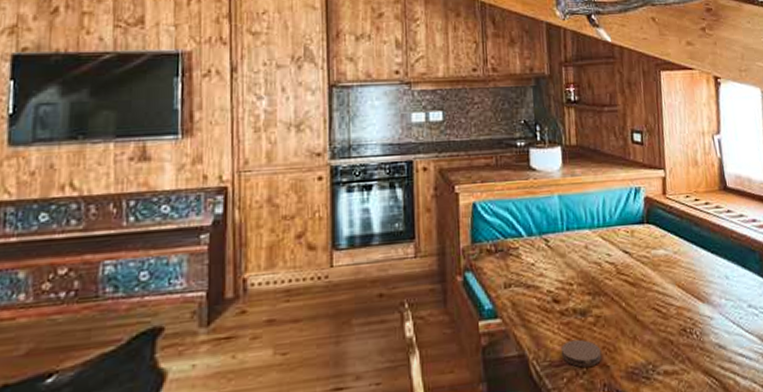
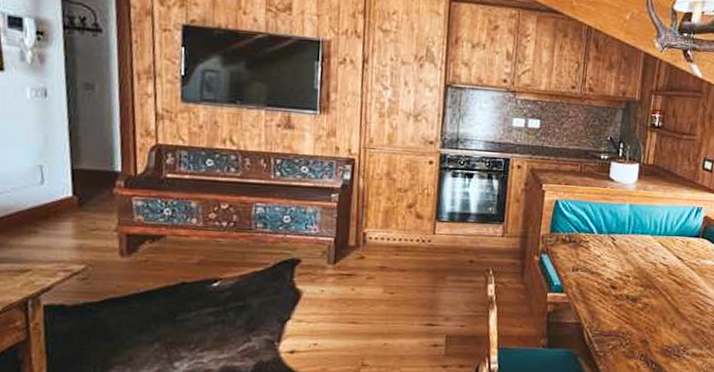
coaster: present [562,339,602,367] -> none [611,318,644,340]

